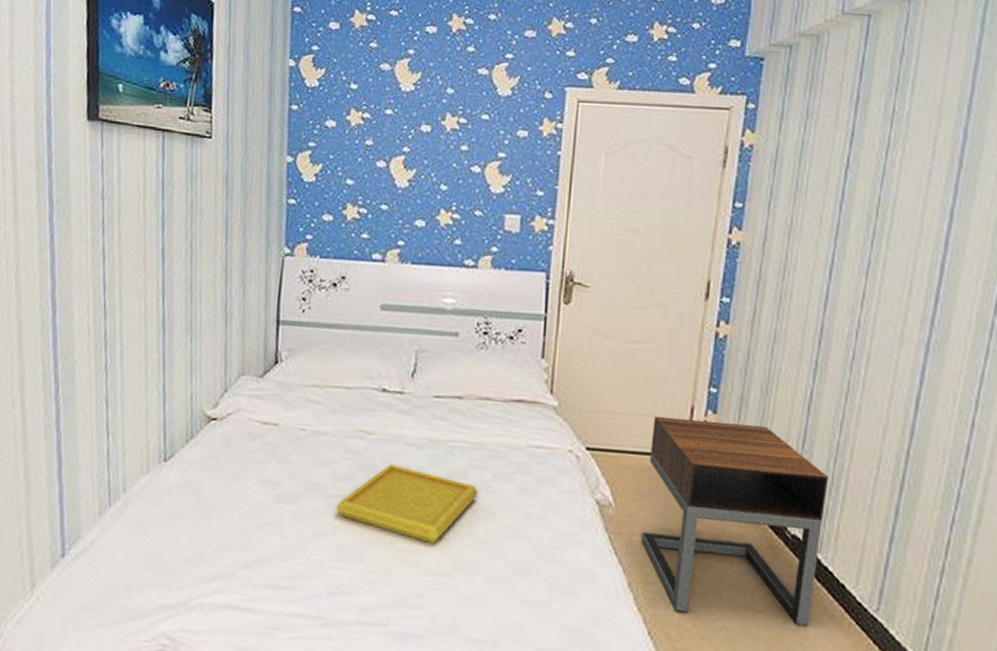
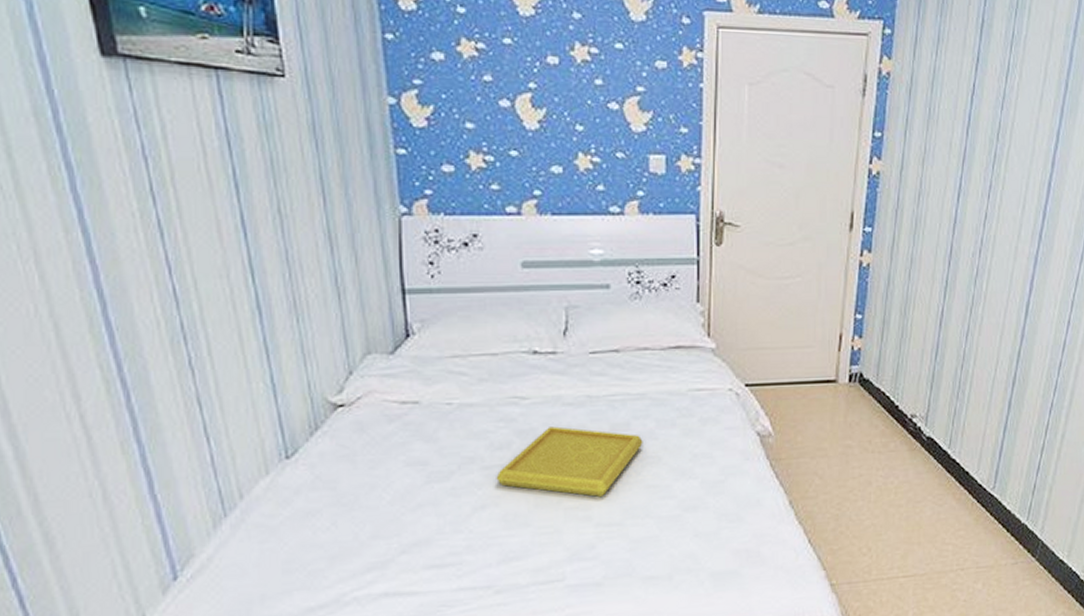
nightstand: present [641,416,828,627] -> none [799,344,956,519]

